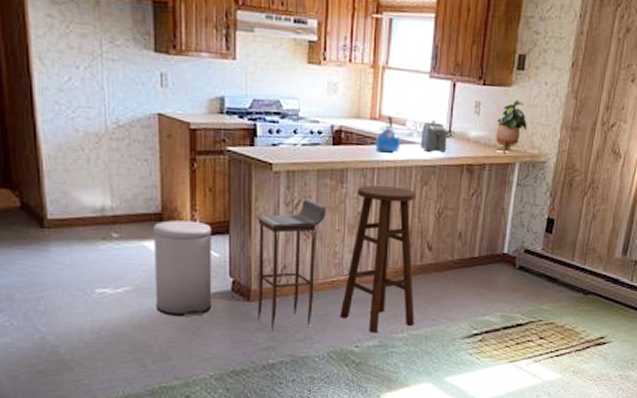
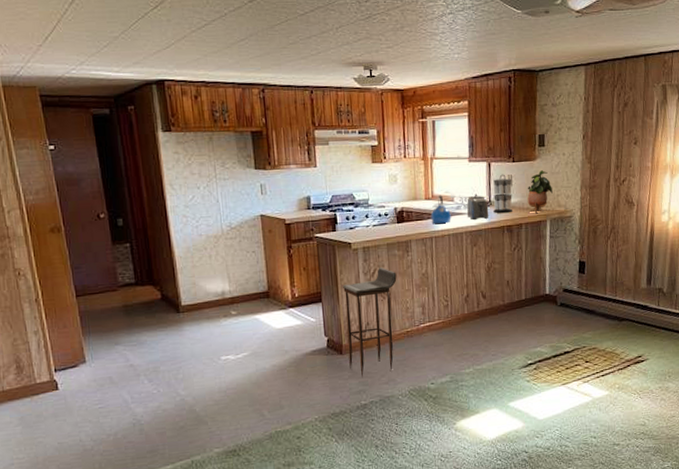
pedal bin: present [154,220,212,317] -> none [263,295,313,373]
bar stool: present [339,184,417,333] -> none [415,250,478,371]
spice rack: none [453,98,480,148] -> present [493,174,512,213]

